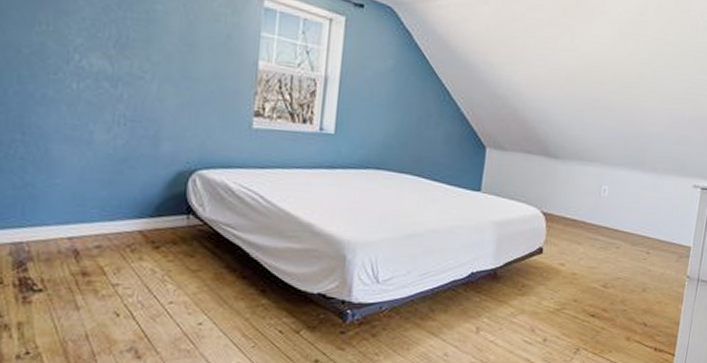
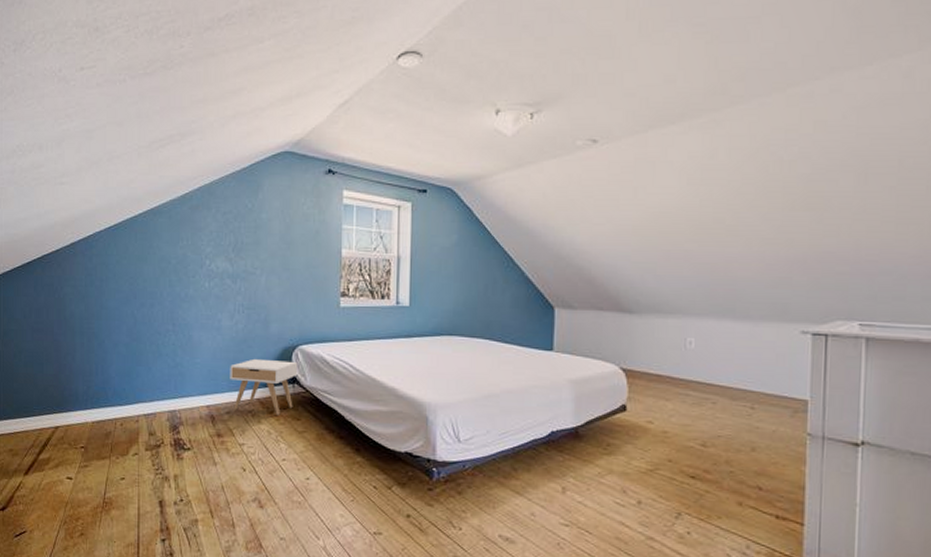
nightstand: none [102,182,196,251] -> present [230,358,298,415]

